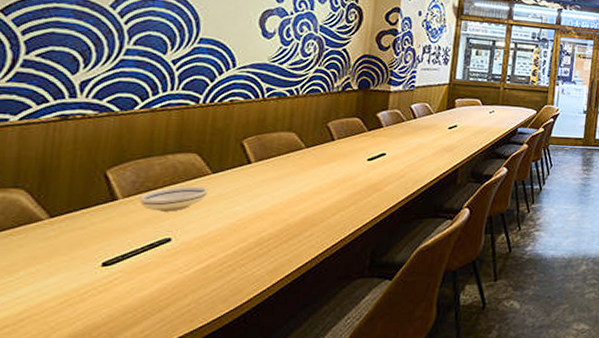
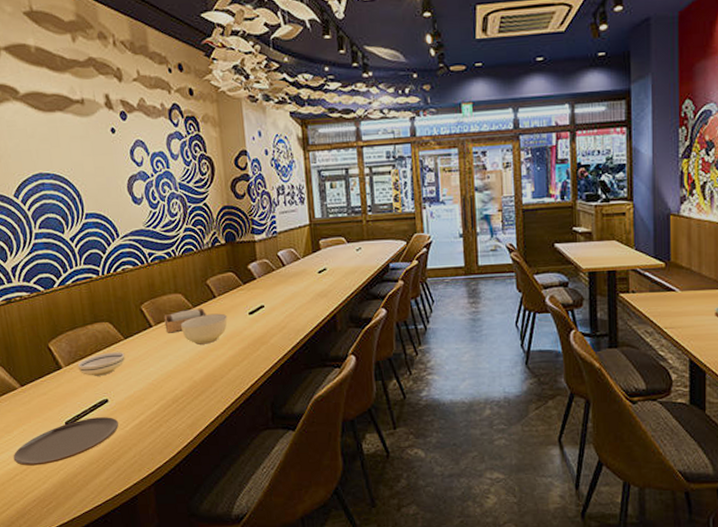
plate: none [8,258,179,315] -> present [13,417,119,466]
napkin holder: none [267,149,320,172] -> present [164,308,207,333]
bowl: none [285,156,343,186] -> present [180,313,228,345]

